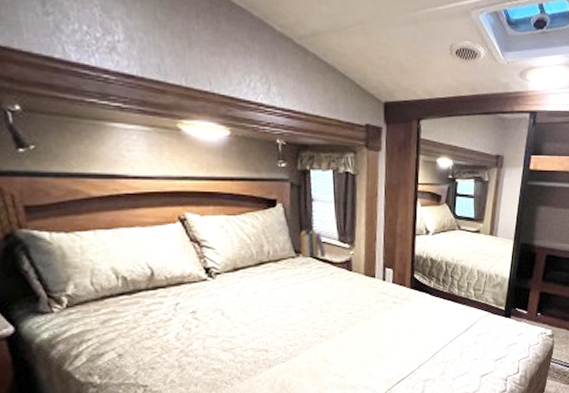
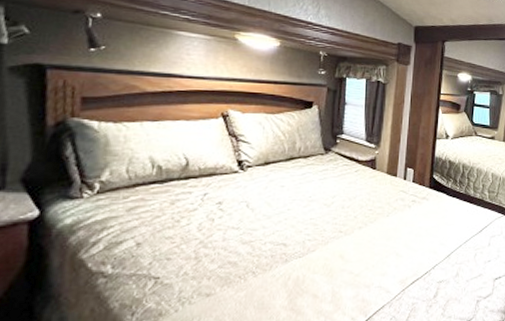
books: present [299,230,325,258] -> none [329,130,353,155]

